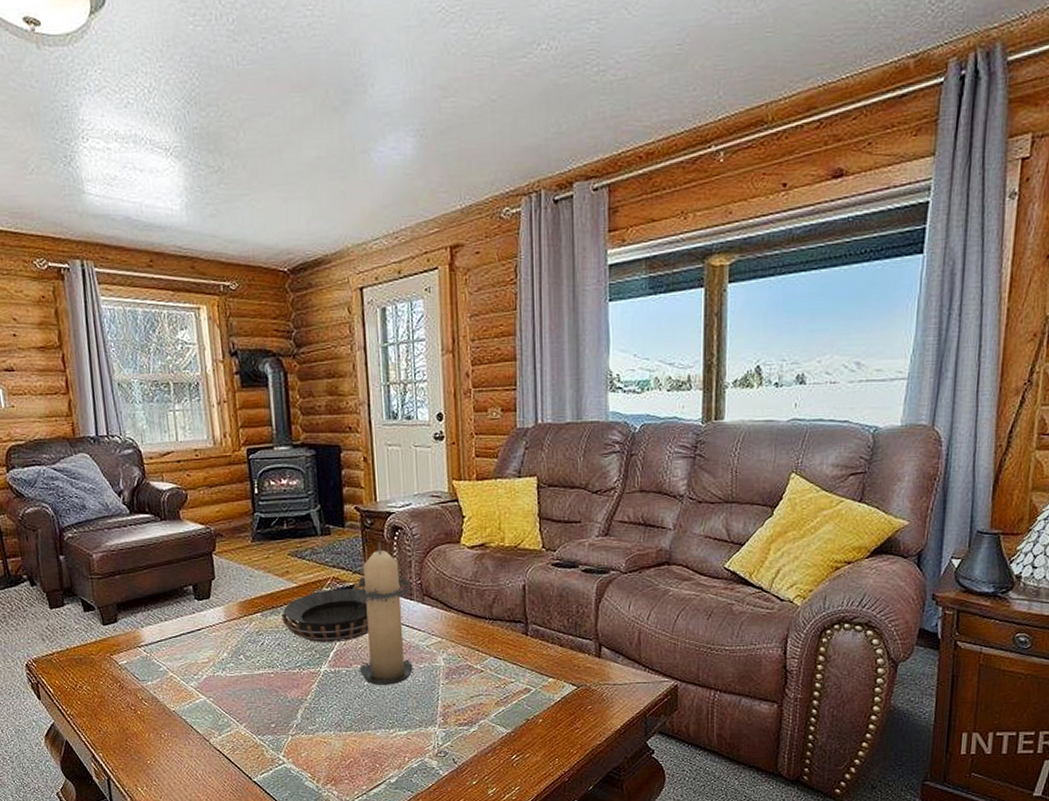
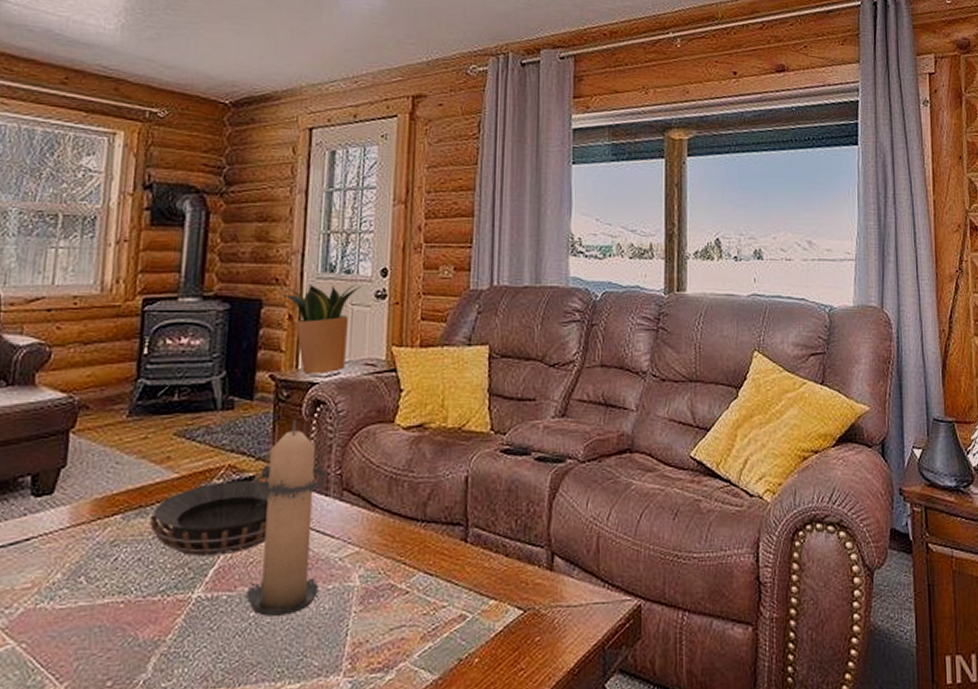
potted plant: none [352,428,423,506] -> present [278,283,363,374]

